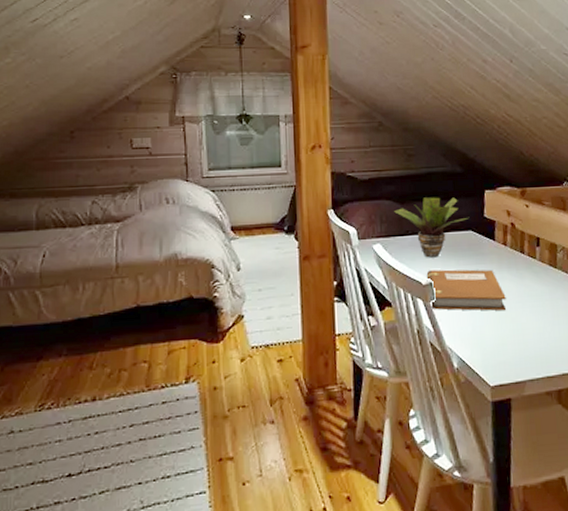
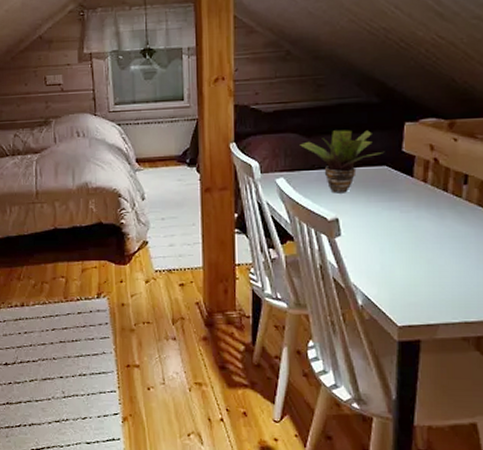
notebook: present [426,269,506,311] -> none [332,206,422,252]

